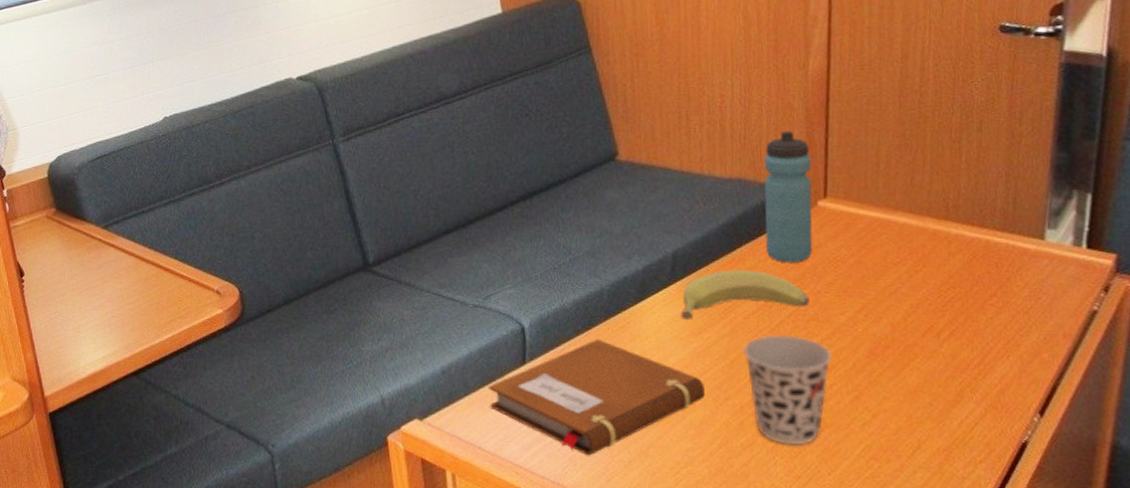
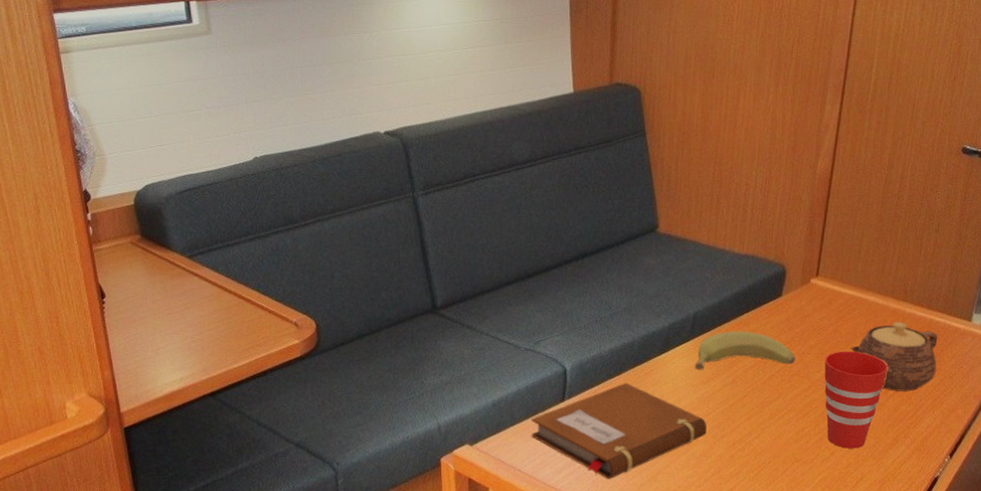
cup: present [743,334,832,446] -> none [740,386,807,475]
water bottle: present [764,130,813,263] -> none [766,218,810,328]
cup: none [849,286,937,409] -> present [824,351,888,449]
teapot: none [882,246,1004,334] -> present [851,322,938,391]

